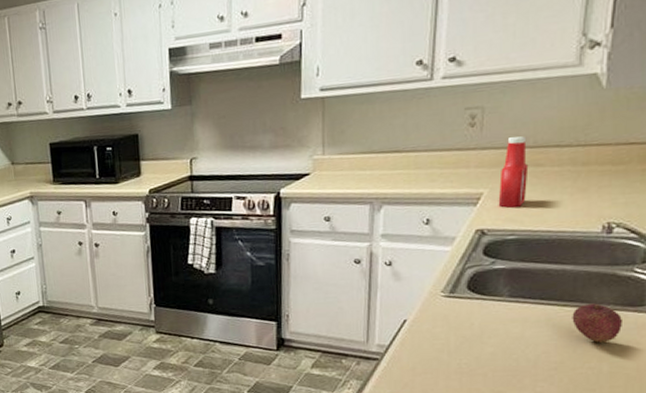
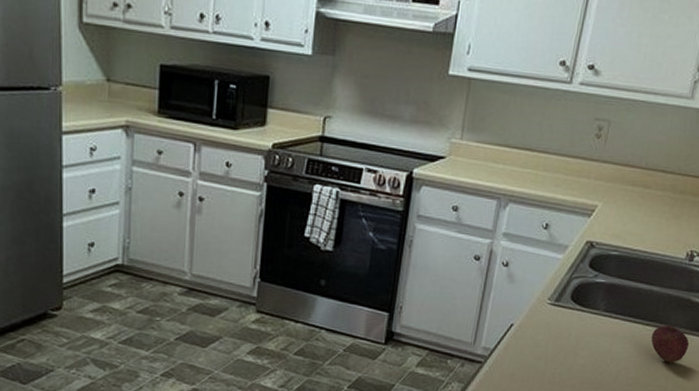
ketchup bottle: present [498,136,529,209] -> none [608,154,641,226]

